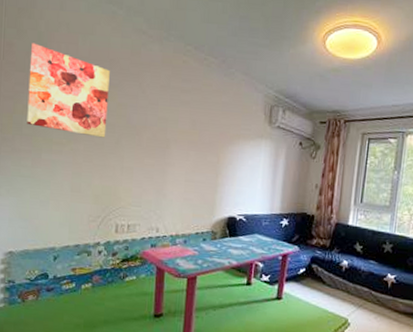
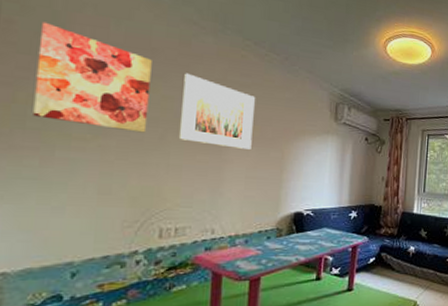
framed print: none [130,81,194,154] -> present [178,73,255,149]

